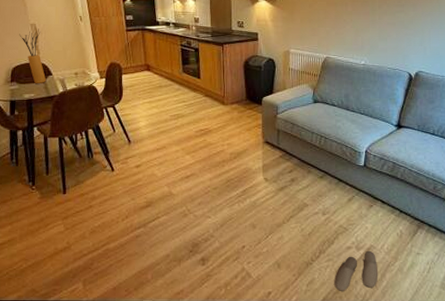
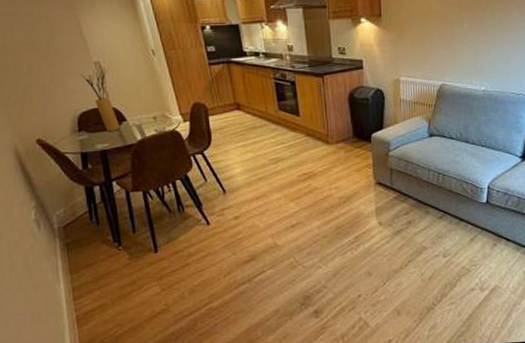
slippers: present [334,250,379,291] -> none [458,290,504,334]

